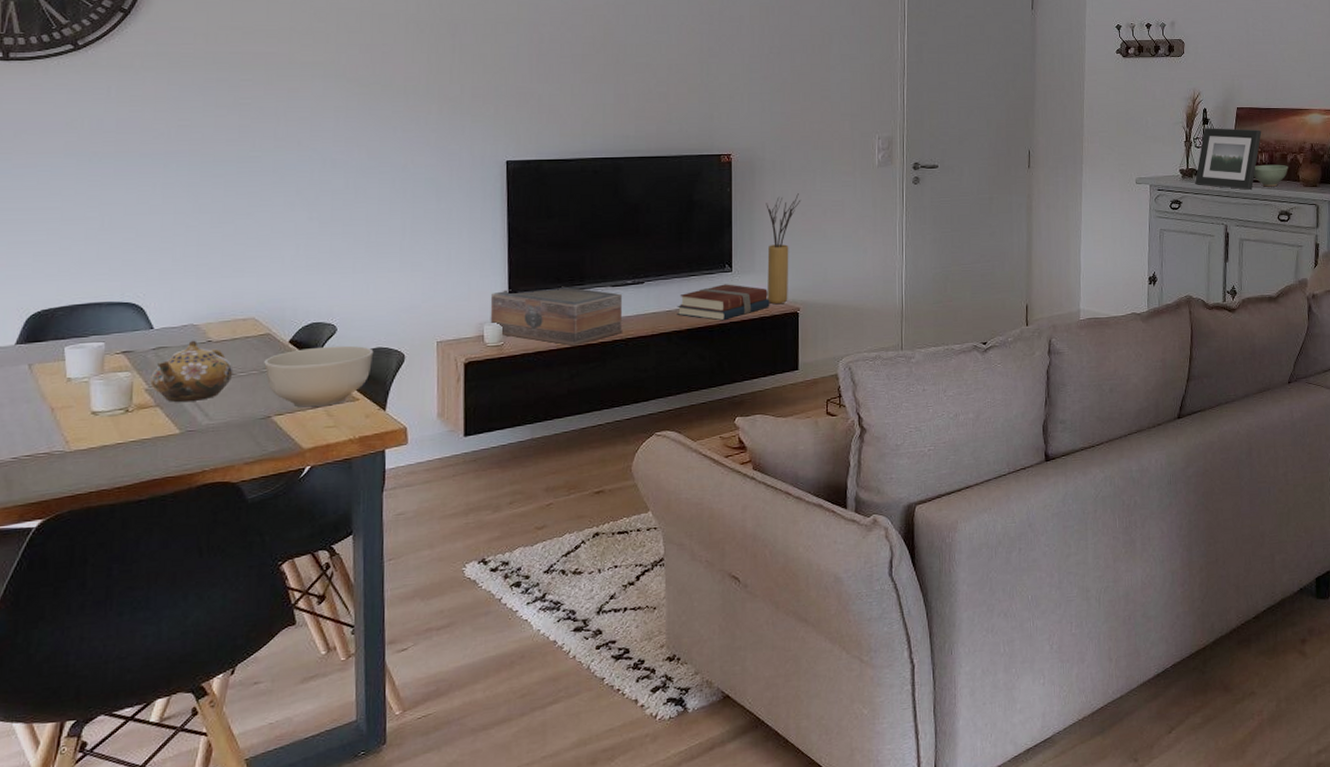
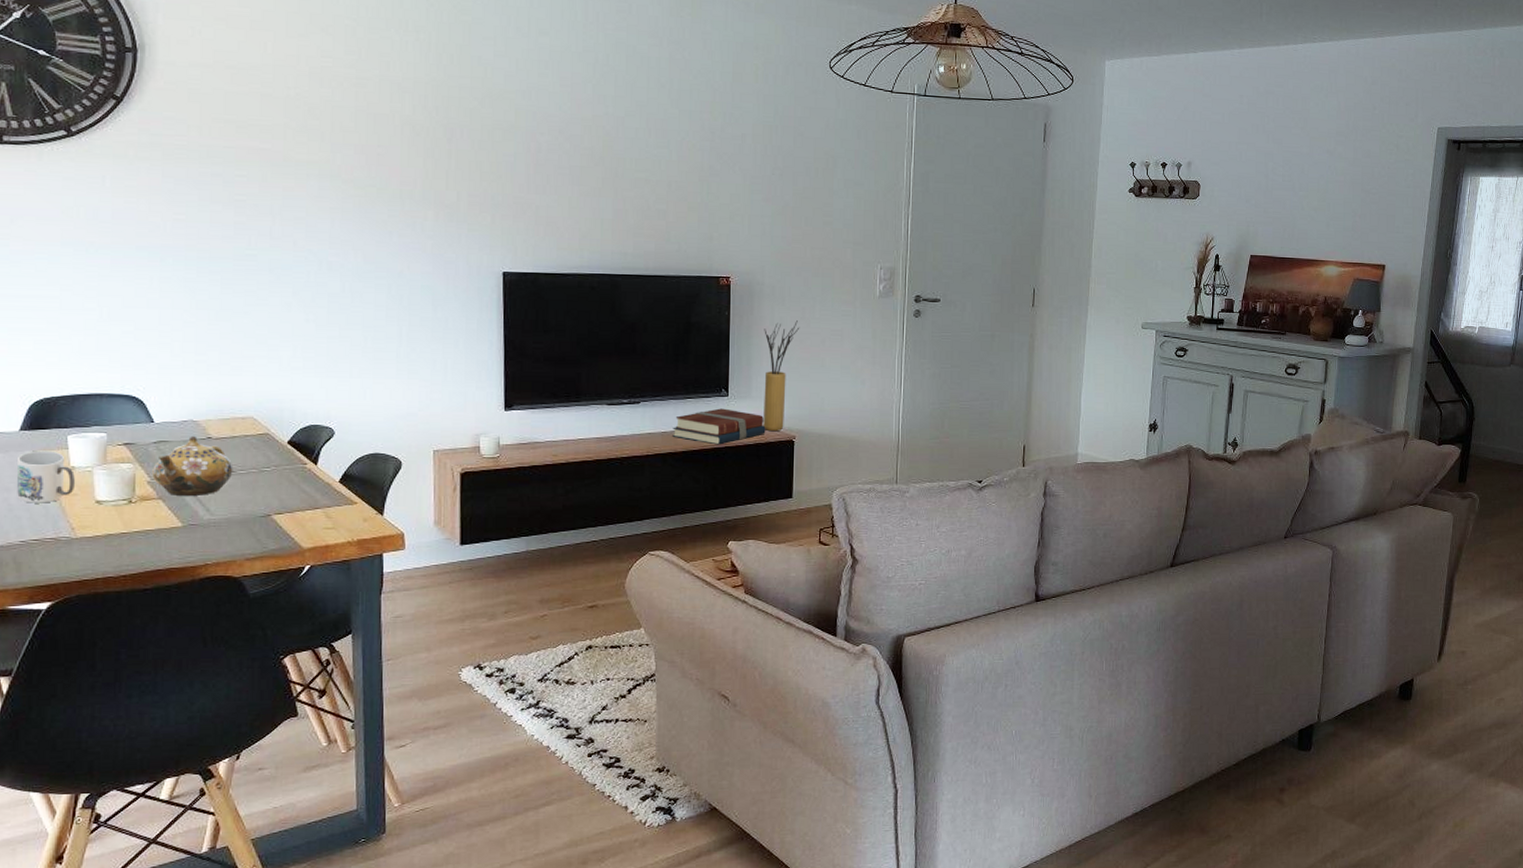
mug: none [11,363,72,418] -> present [16,450,76,503]
bowl: present [264,345,374,408] -> none [263,449,371,508]
decorative box: present [490,286,623,346] -> none [486,402,618,462]
picture frame: present [1195,128,1262,190] -> none [1203,275,1275,341]
bowl: present [1253,164,1288,187] -> none [1263,315,1299,339]

